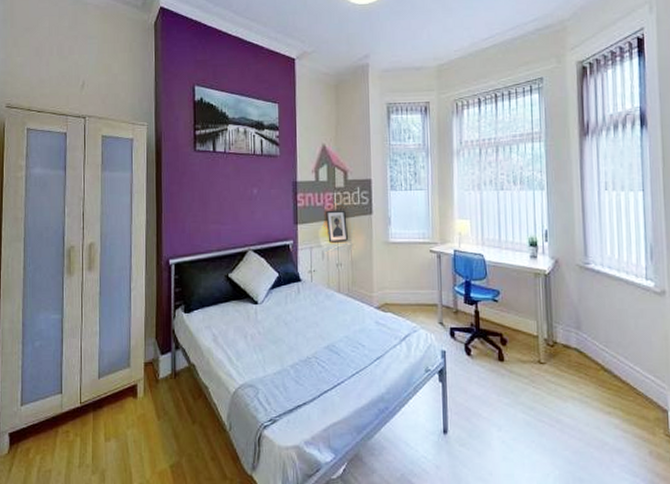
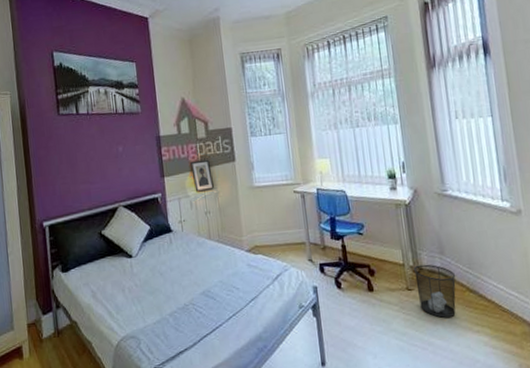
waste bin: none [548,338,591,396] -> present [414,264,456,319]

